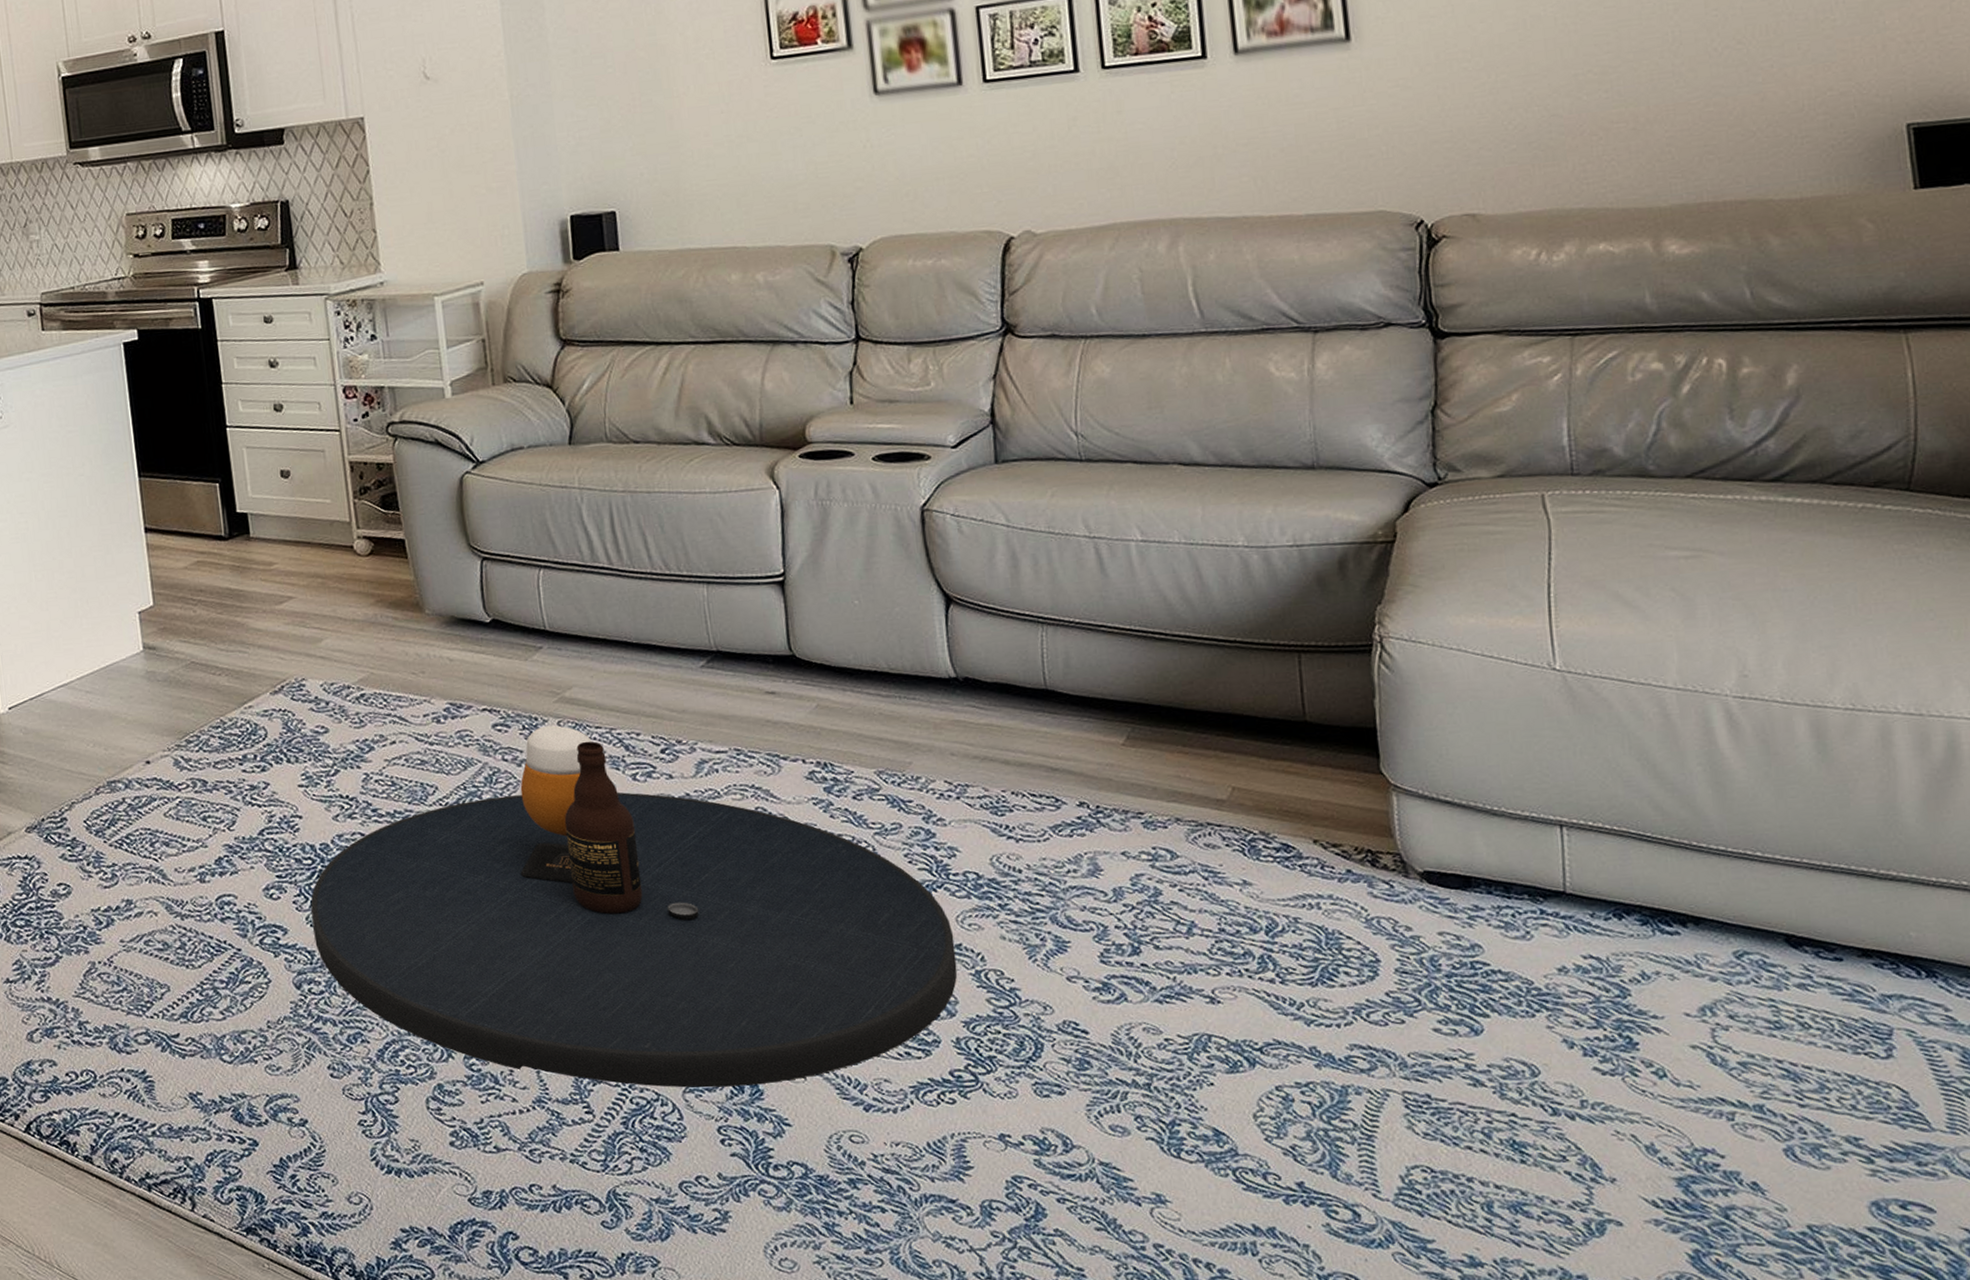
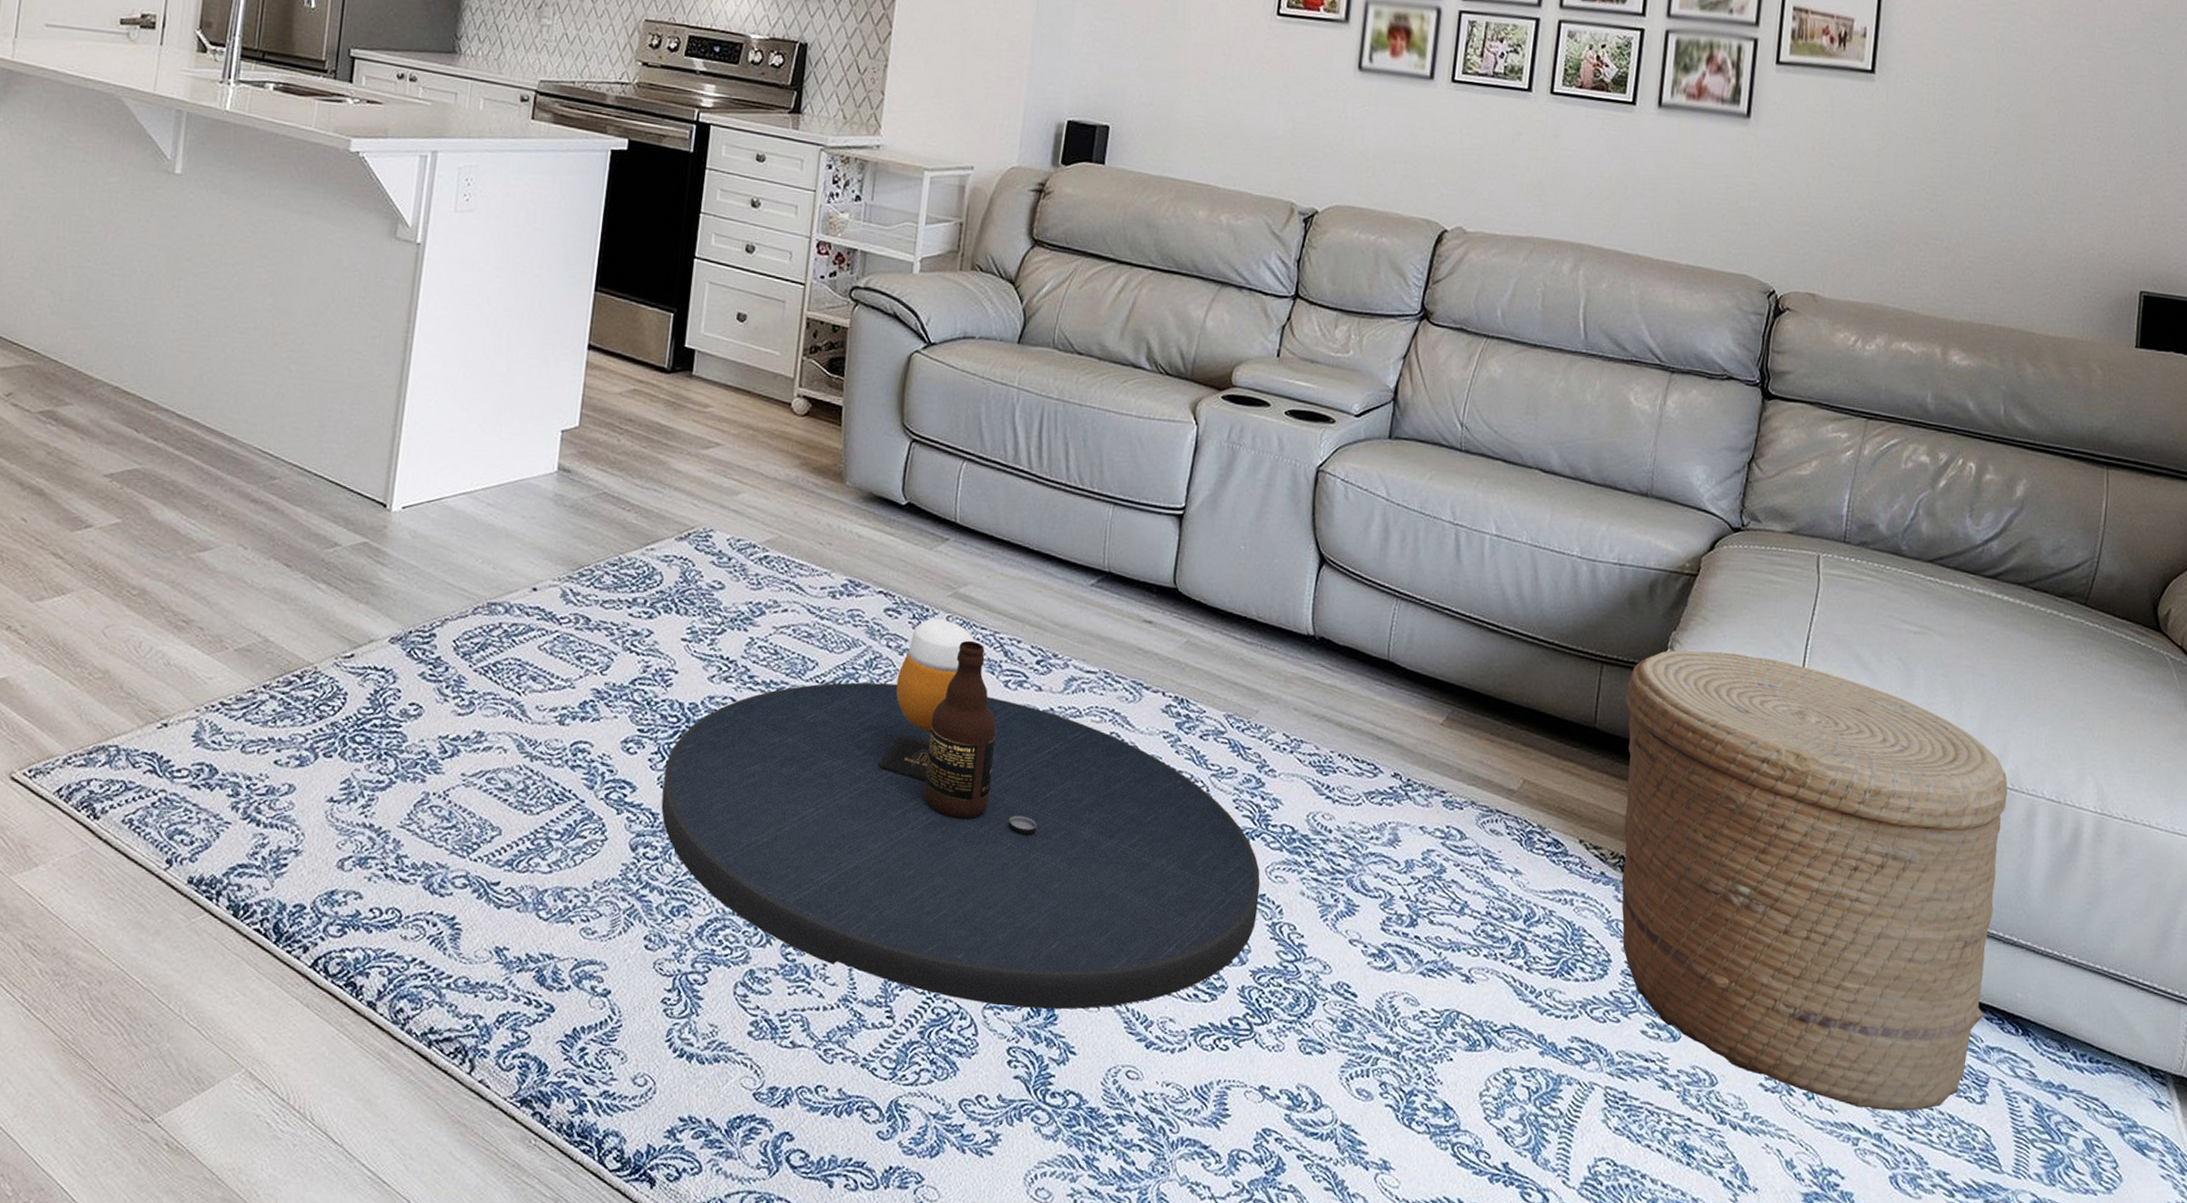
basket: none [1335,615,1871,1080] -> present [1621,650,2008,1112]

